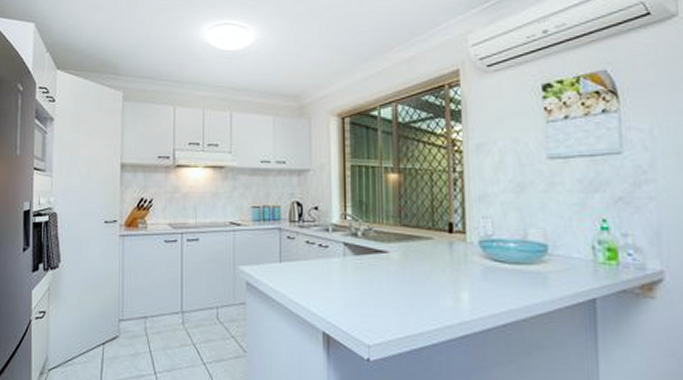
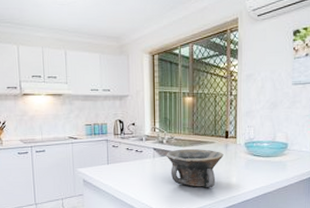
bowl: none [361,245,448,306] -> present [166,148,224,188]

